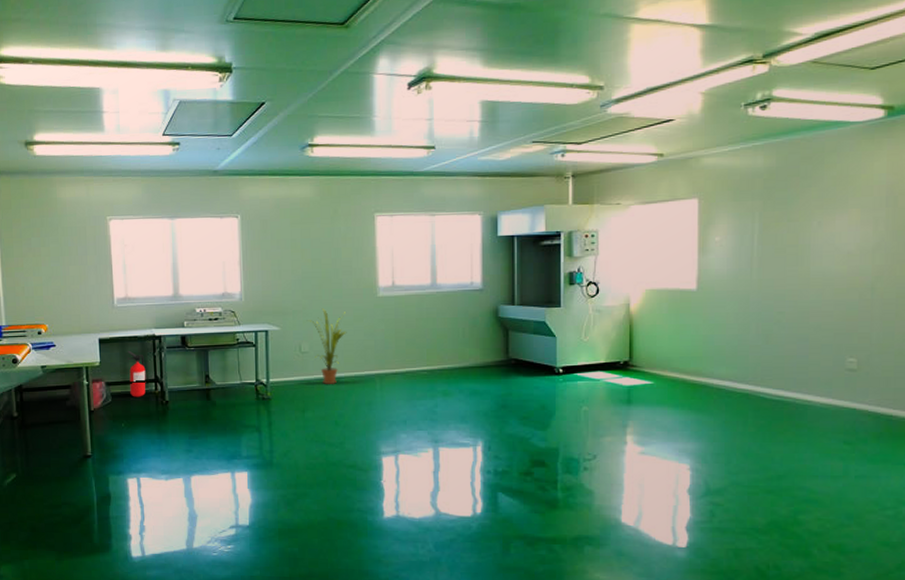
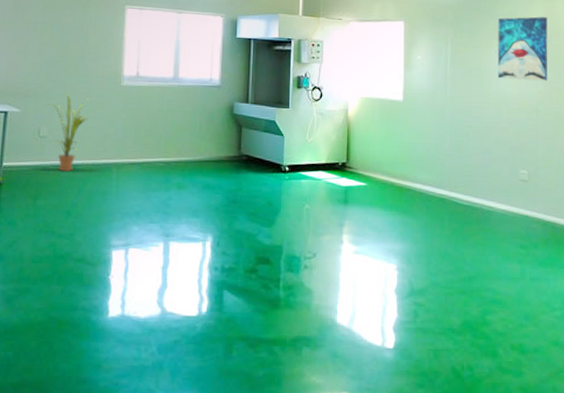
wall art: none [820,174,893,255] -> present [497,16,548,81]

